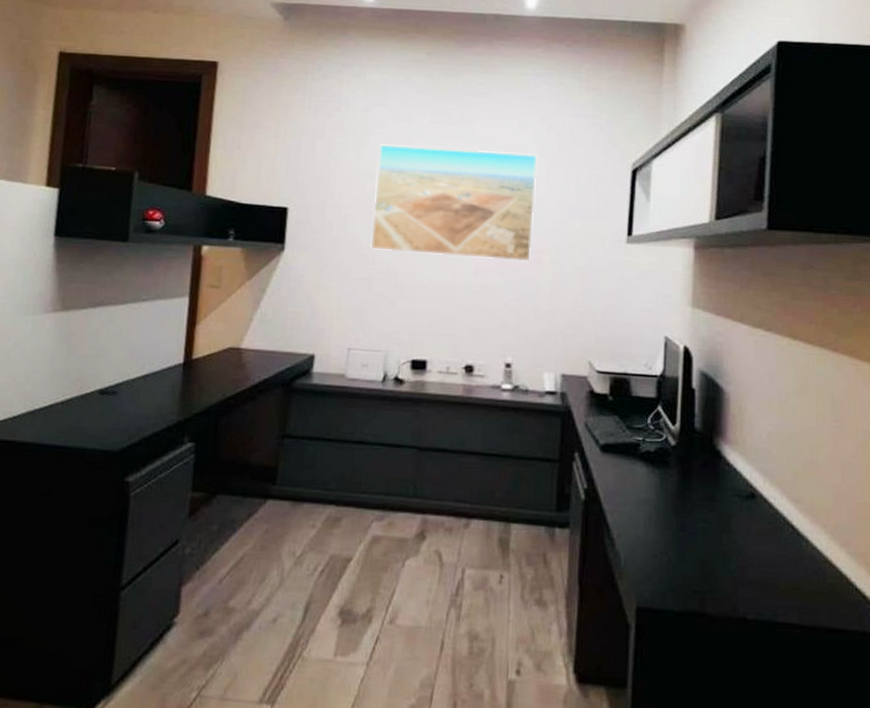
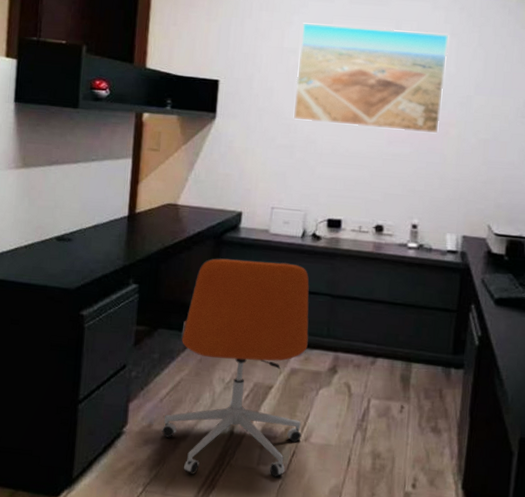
office chair: none [220,408,393,672] -> present [161,258,310,477]

